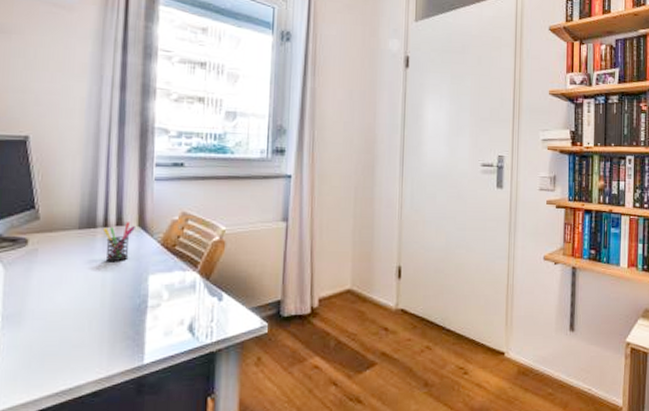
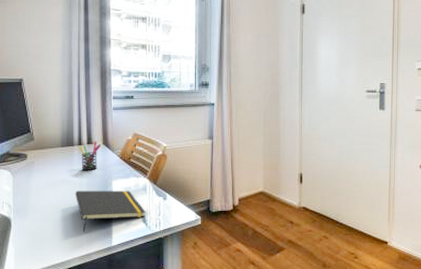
notepad: none [94,289,193,346] -> present [75,191,146,232]

